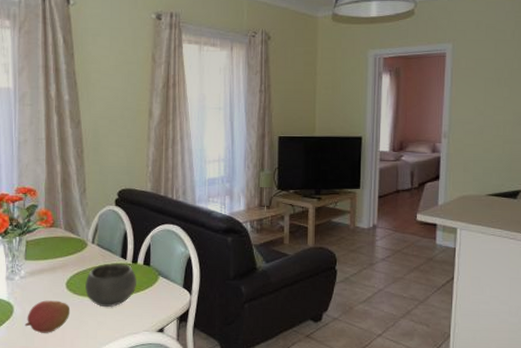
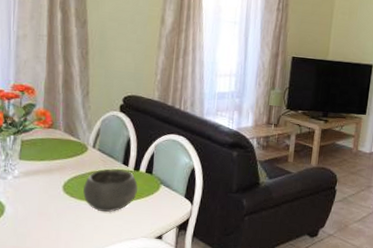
fruit: present [25,300,71,333] -> none [16,201,67,234]

